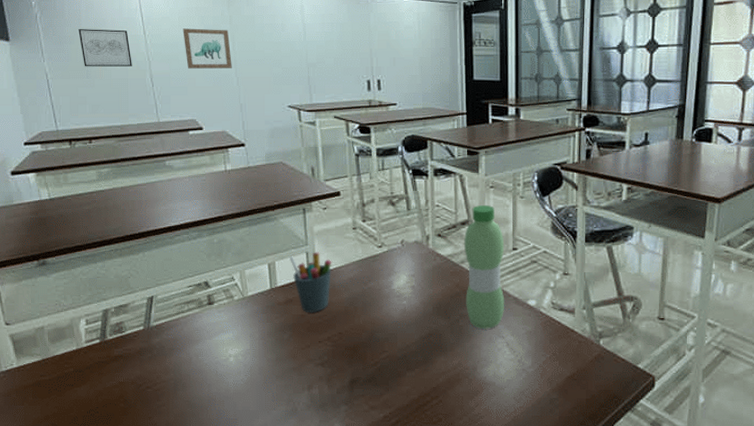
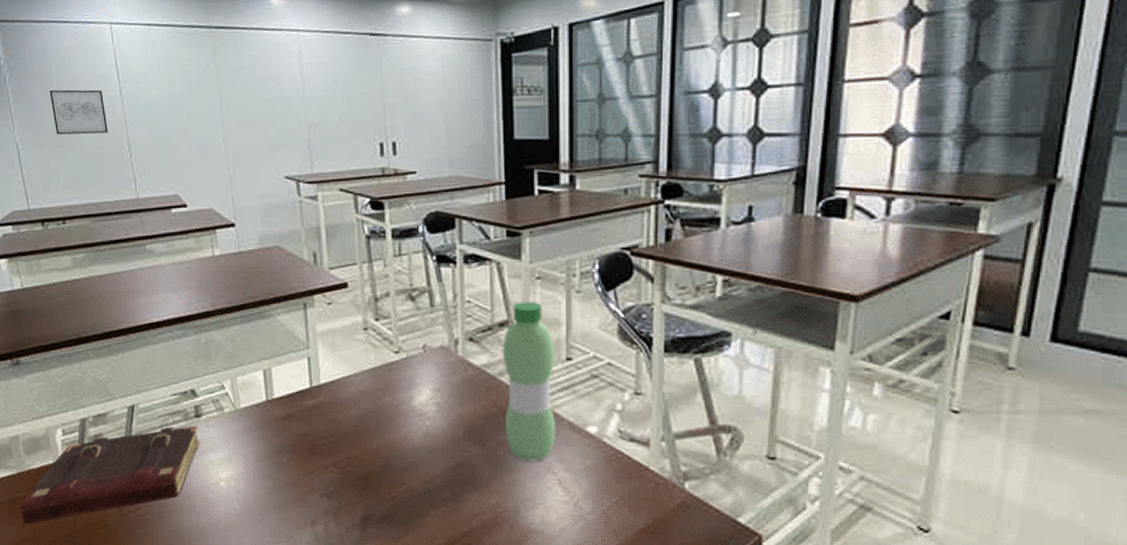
book: none [44,311,212,404] -> present [20,425,200,525]
wall art: present [183,28,232,69] -> none [163,85,219,134]
pen holder: present [290,252,332,313] -> none [288,357,339,433]

